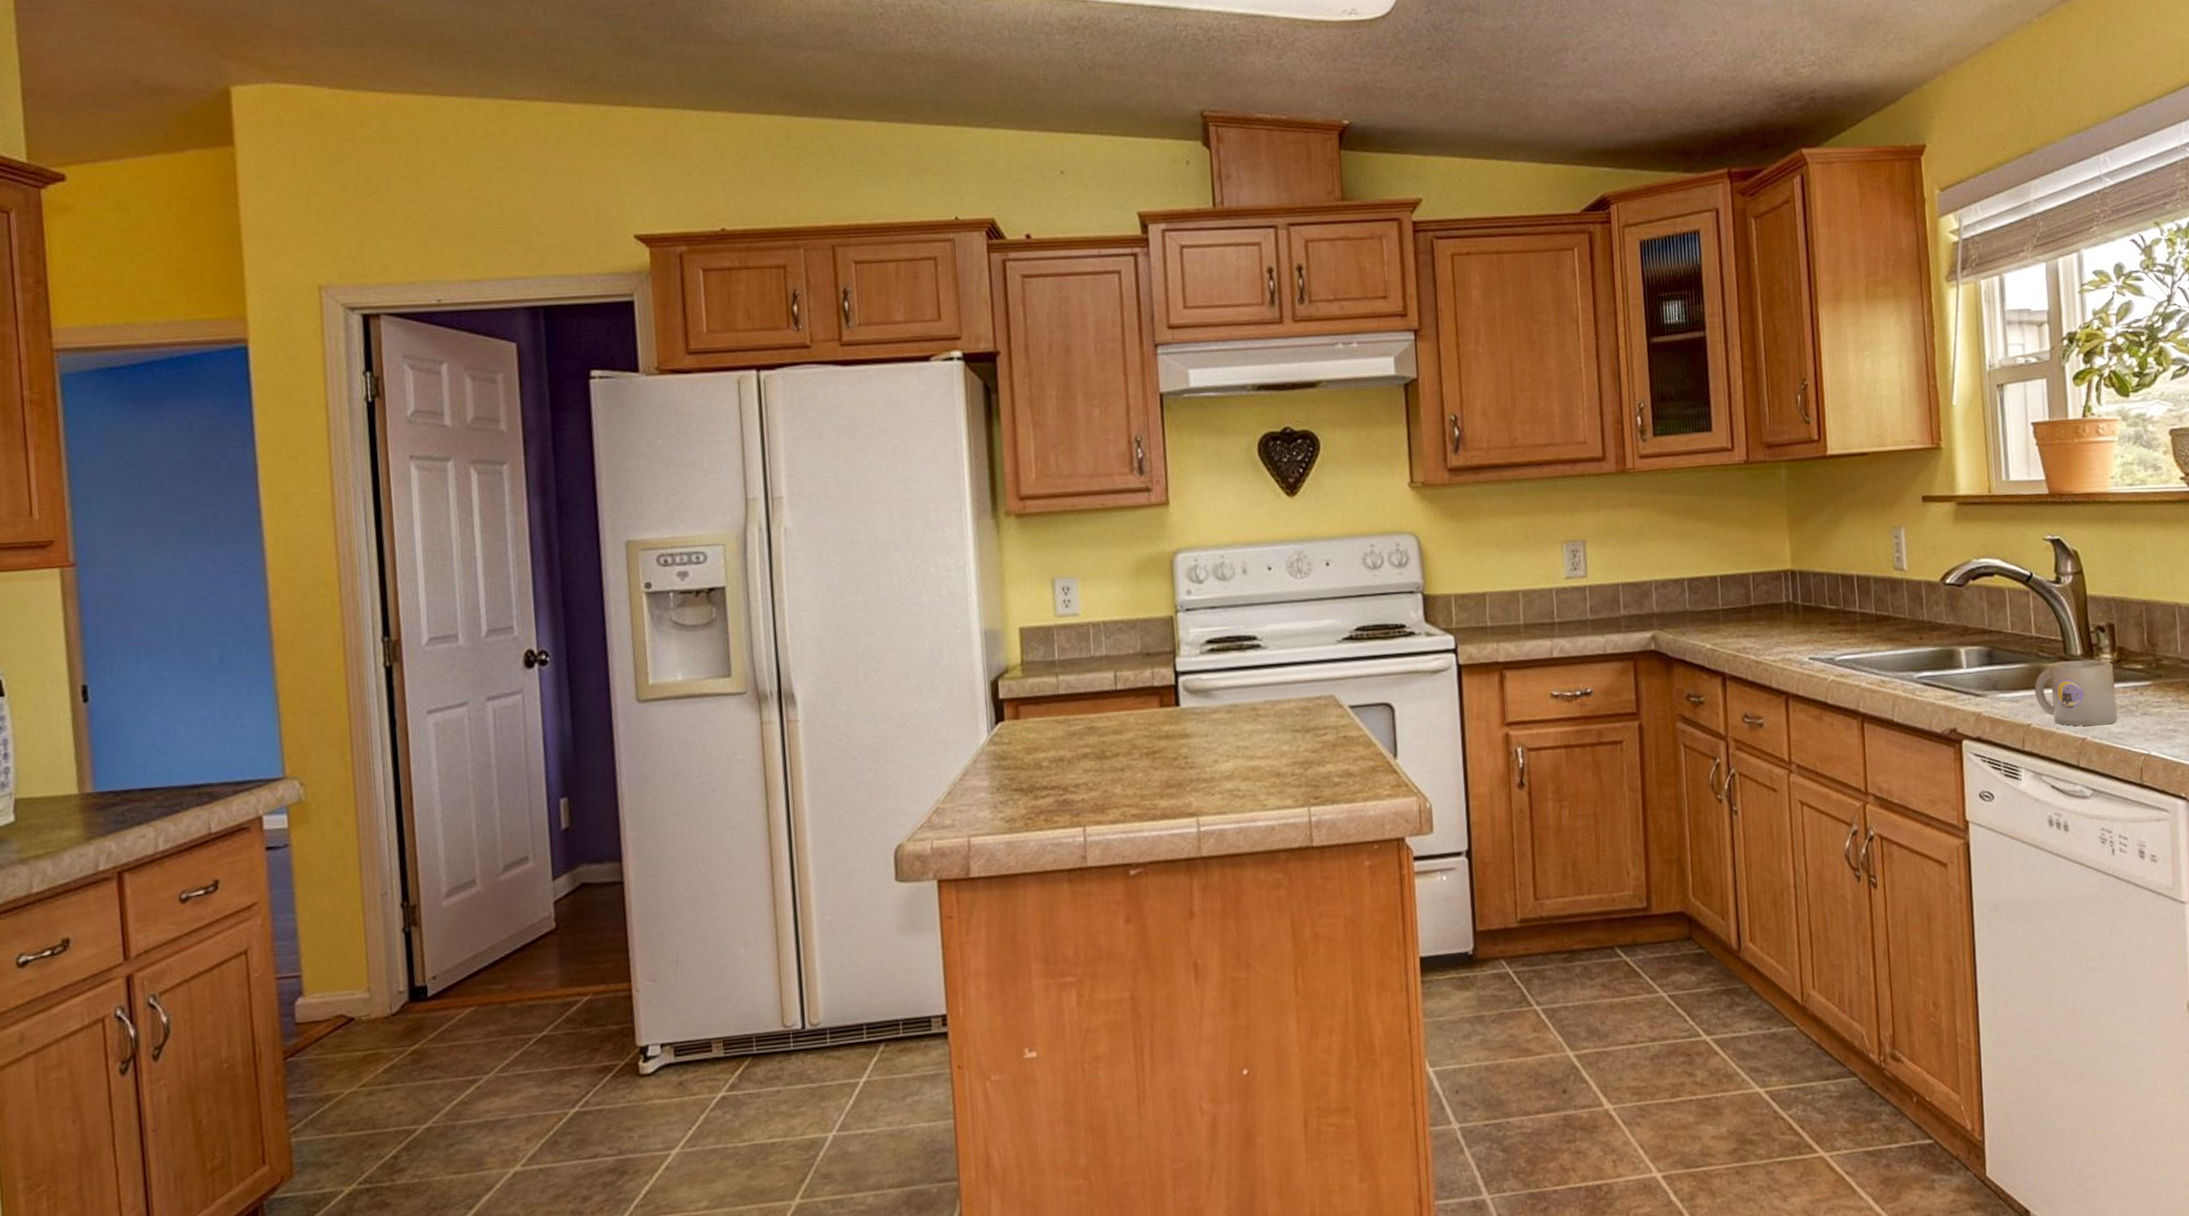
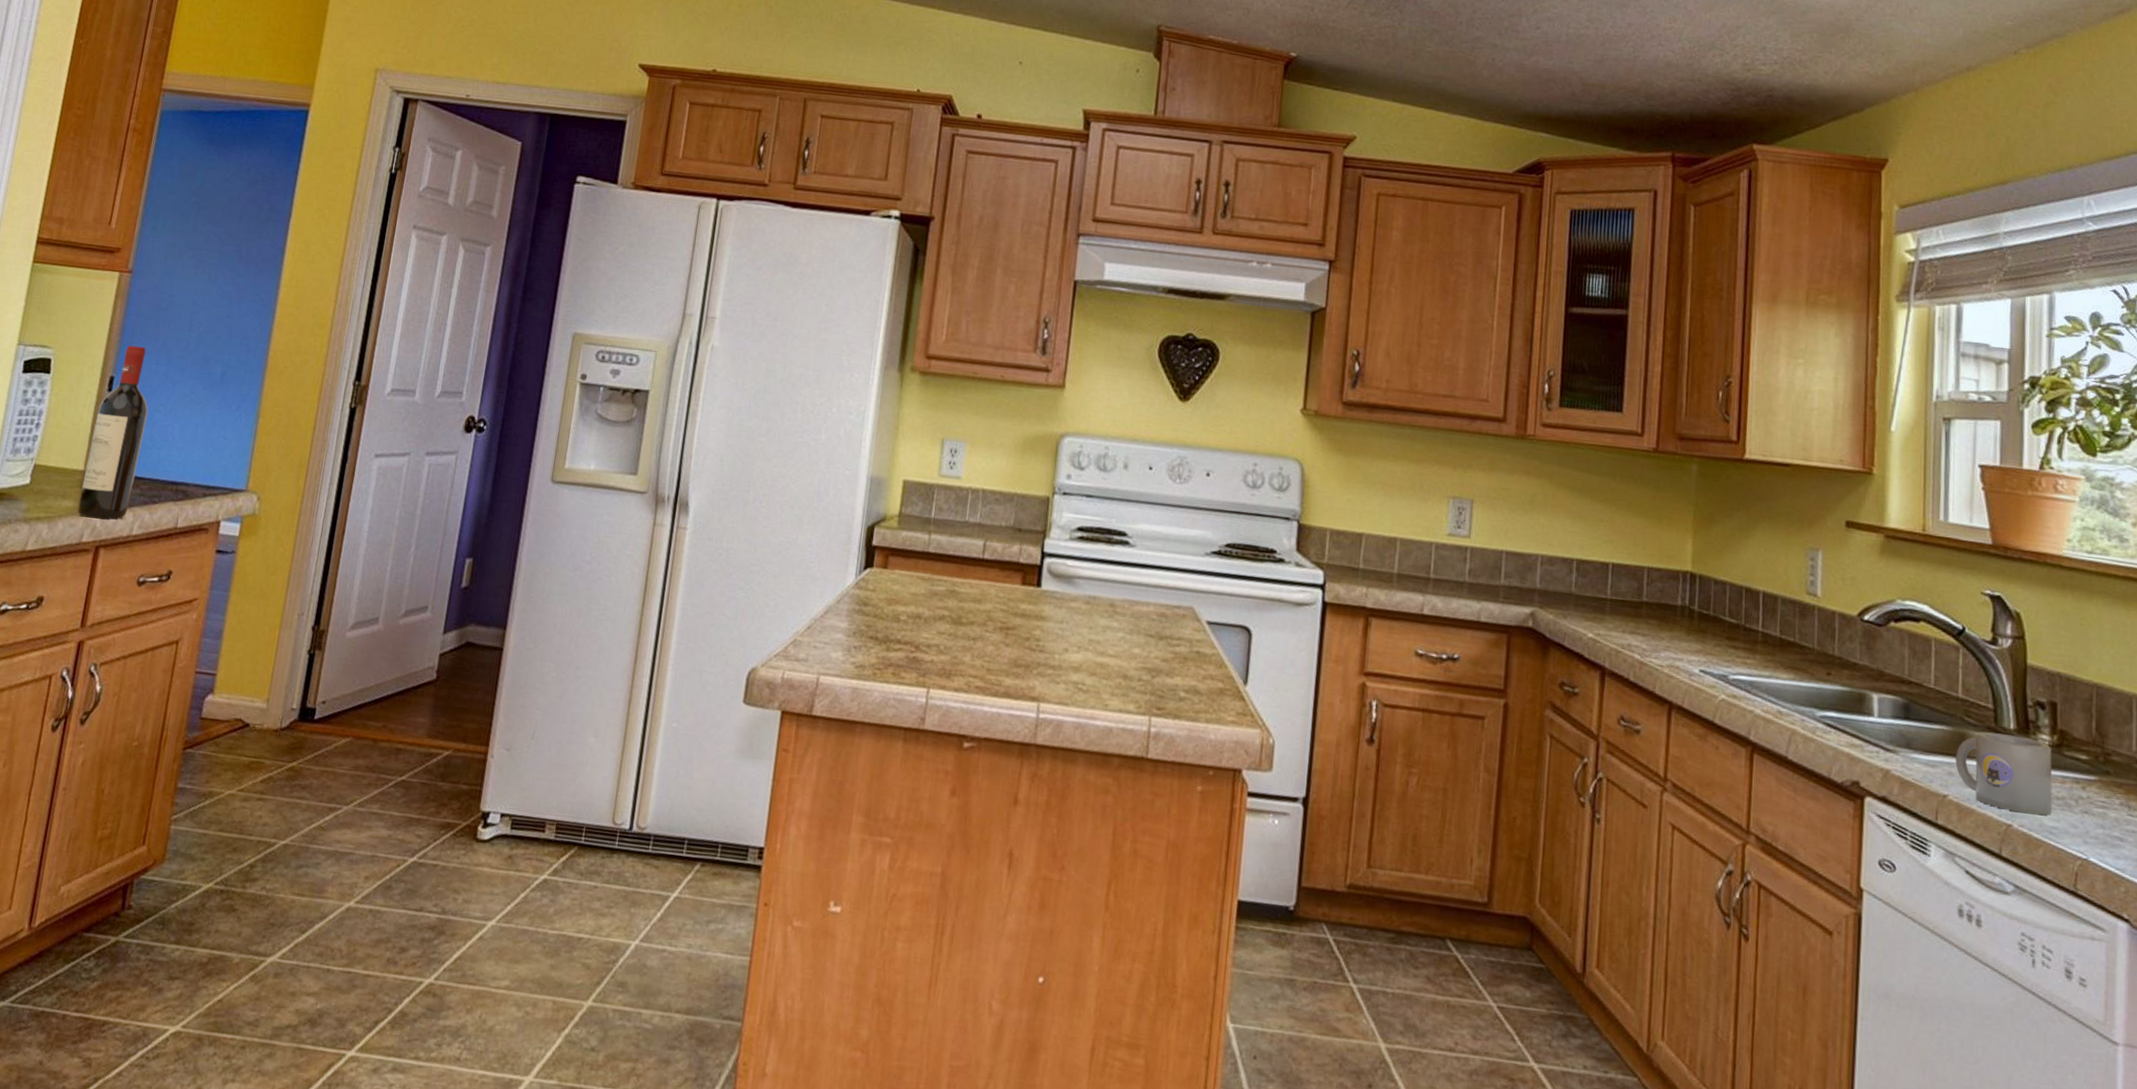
wine bottle: none [77,645,146,844] -> present [77,345,149,519]

